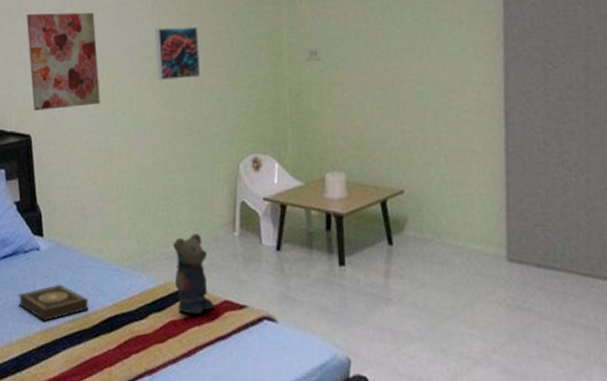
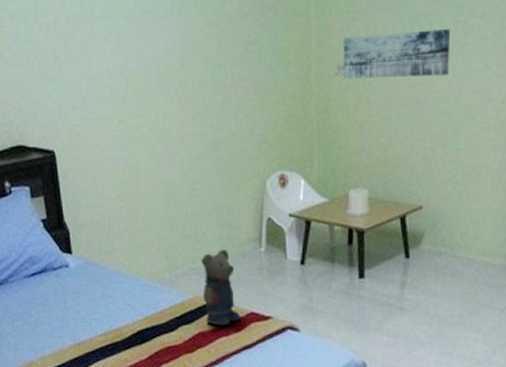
book: present [18,284,89,321] -> none [49,300,120,335]
wall art: present [26,12,100,110] -> none [43,19,126,125]
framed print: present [155,26,201,81] -> none [181,37,228,95]
wall art: none [314,14,425,63] -> present [343,28,451,79]

